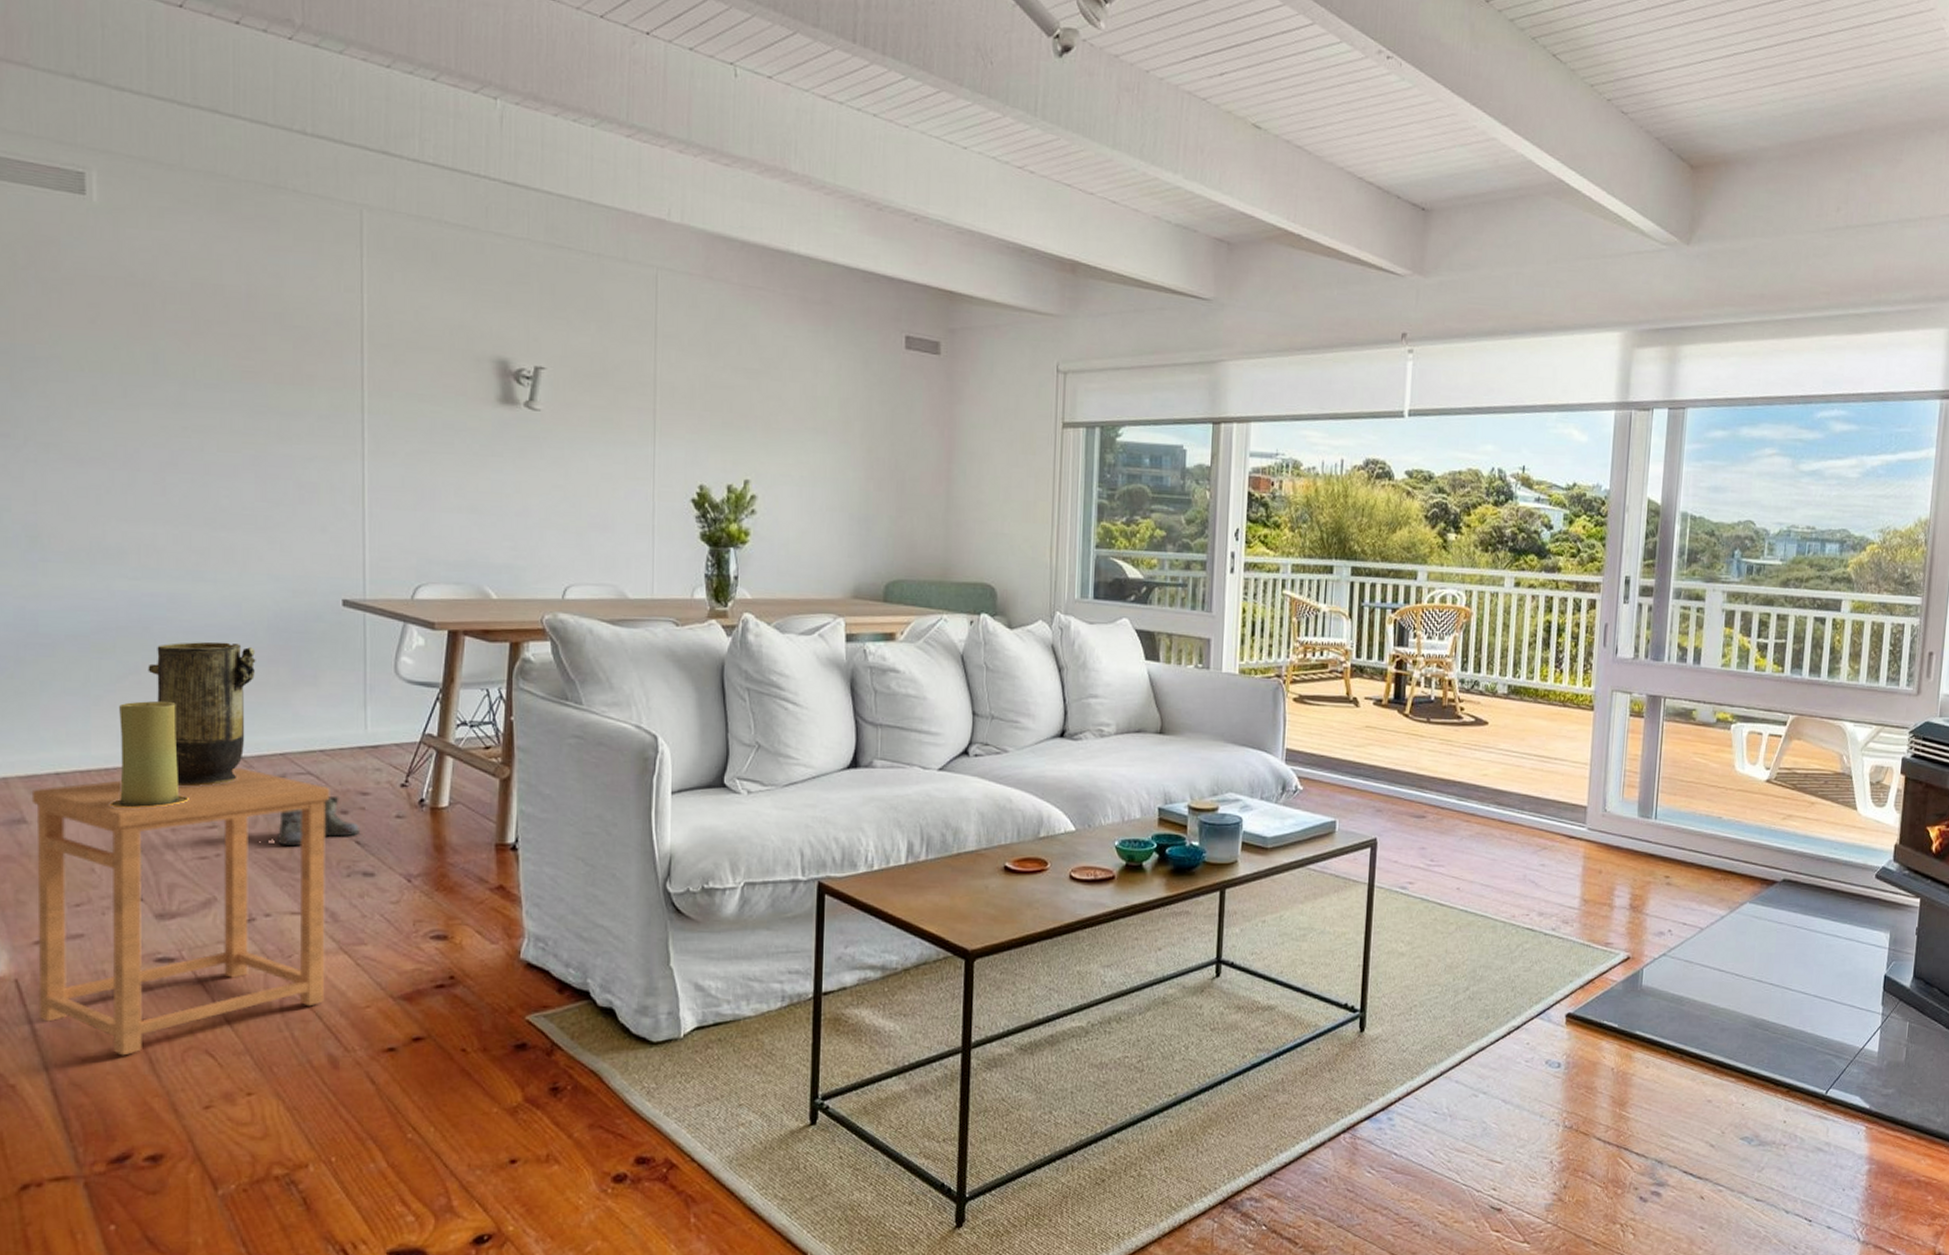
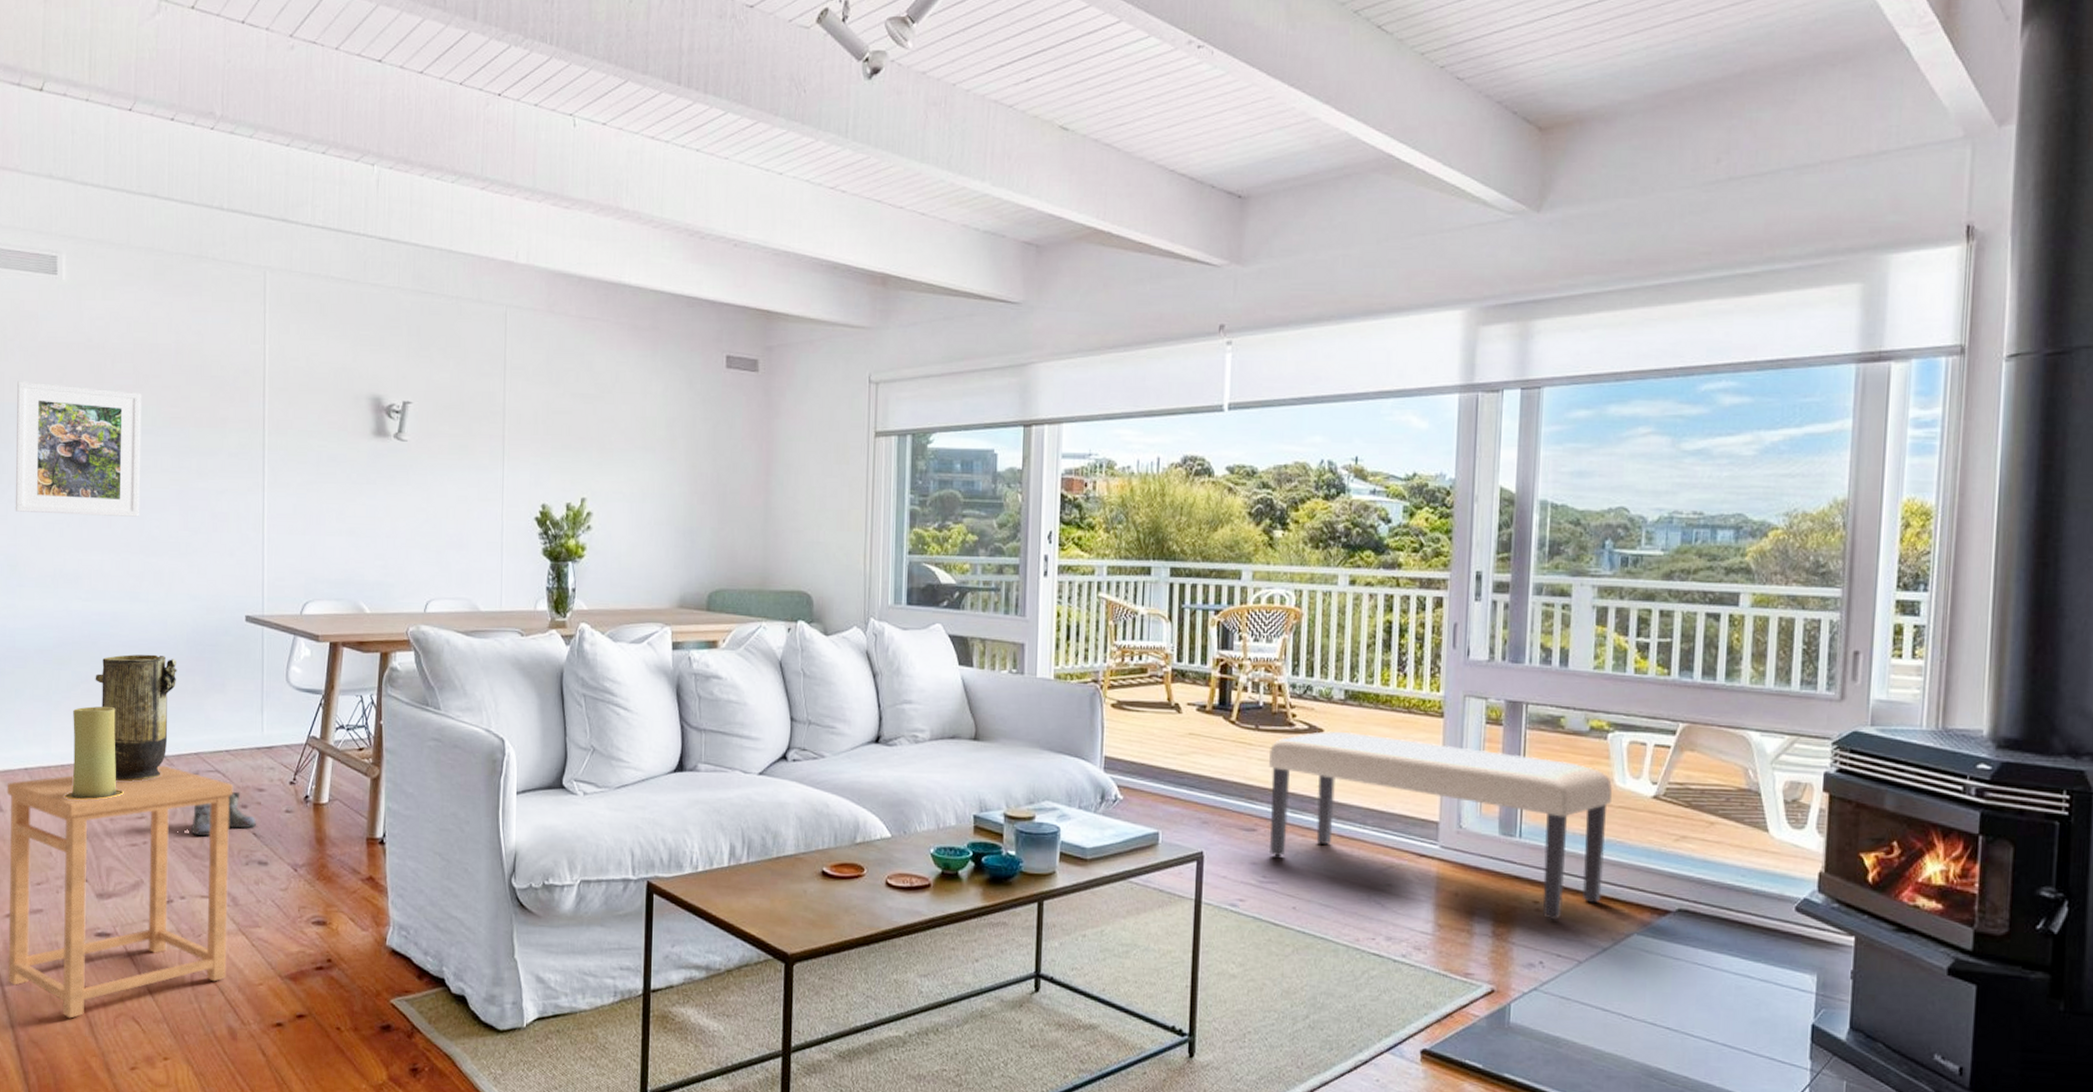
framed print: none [33,318,204,484] -> present [15,381,142,517]
bench: none [1436,724,1734,892] -> present [1268,731,1613,920]

